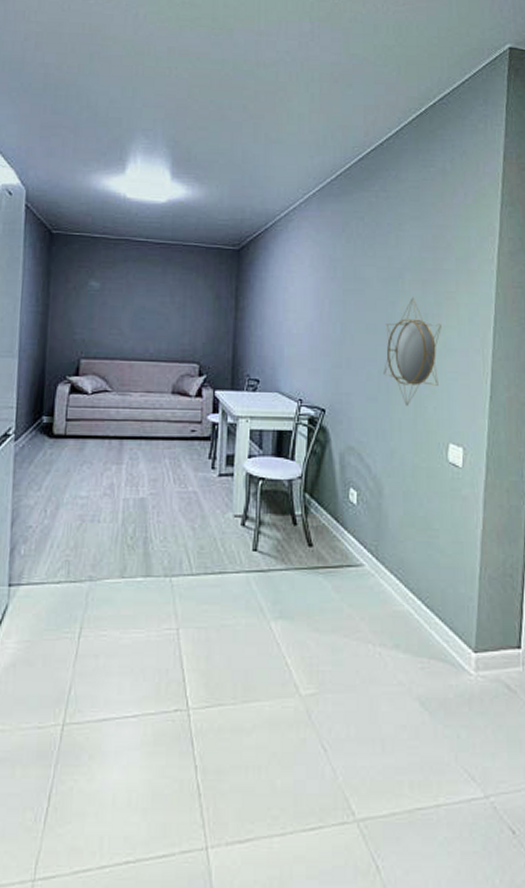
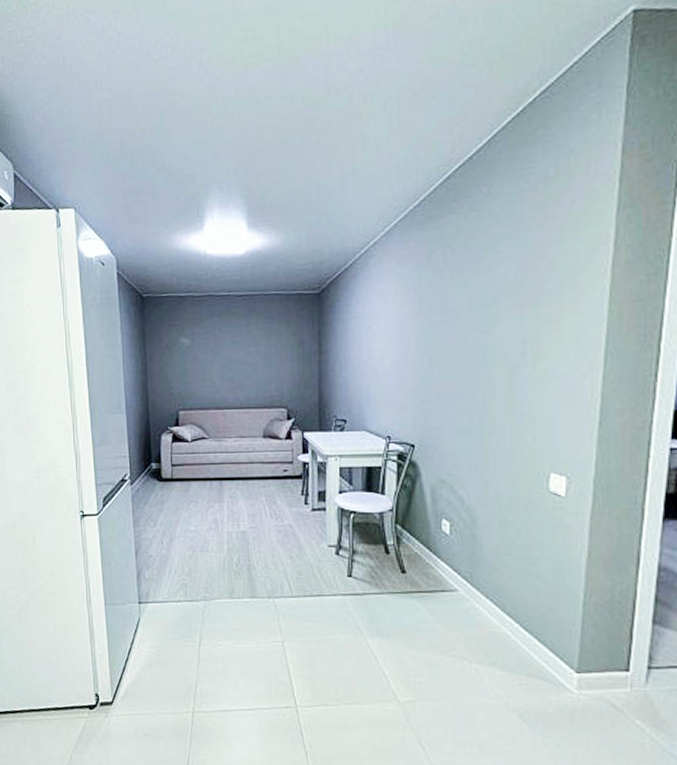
home mirror: present [383,297,441,406] -> none [476,324,542,437]

